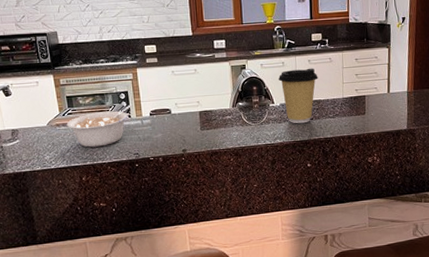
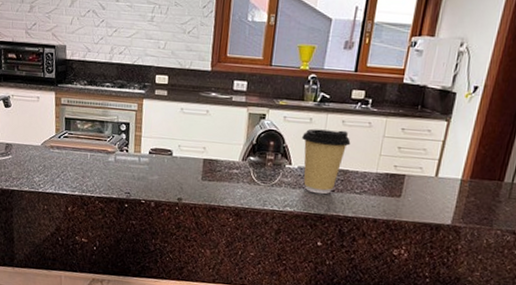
legume: present [66,104,132,148] -> none [60,137,132,179]

